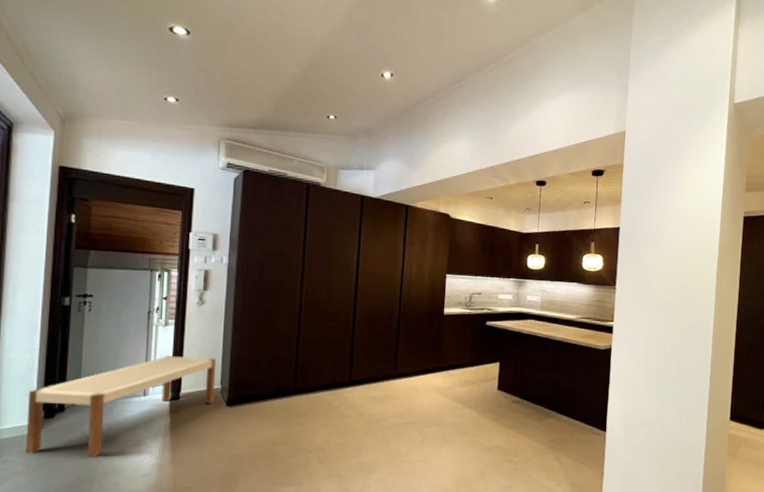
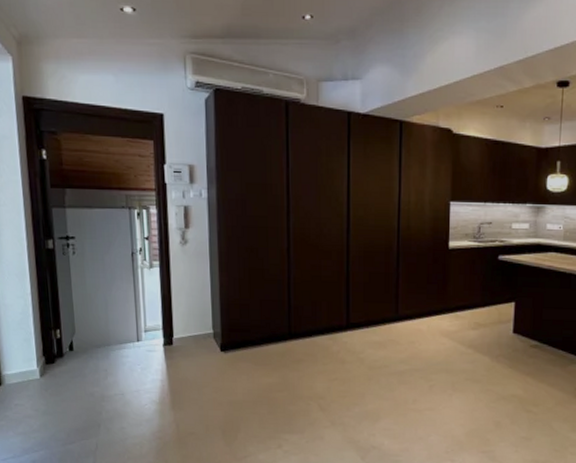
bench: present [25,356,217,457] -> none [28,299,208,402]

